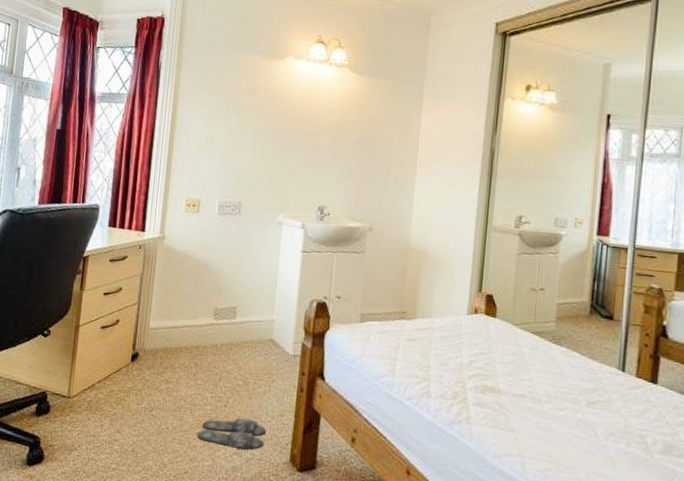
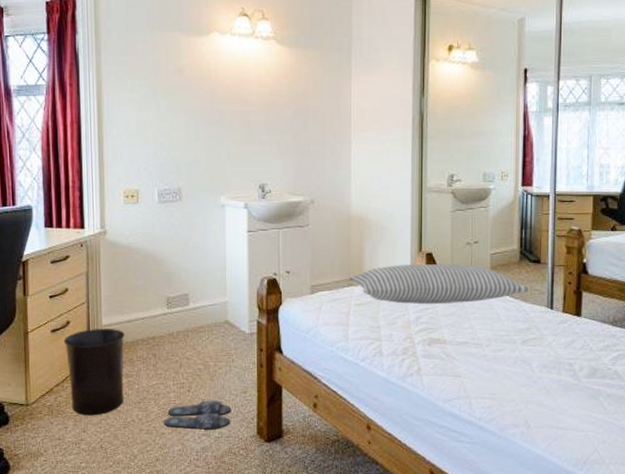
waste bin: none [110,330,170,418] -> present [63,329,125,415]
pillow: none [400,303,600,353] -> present [348,264,531,304]

